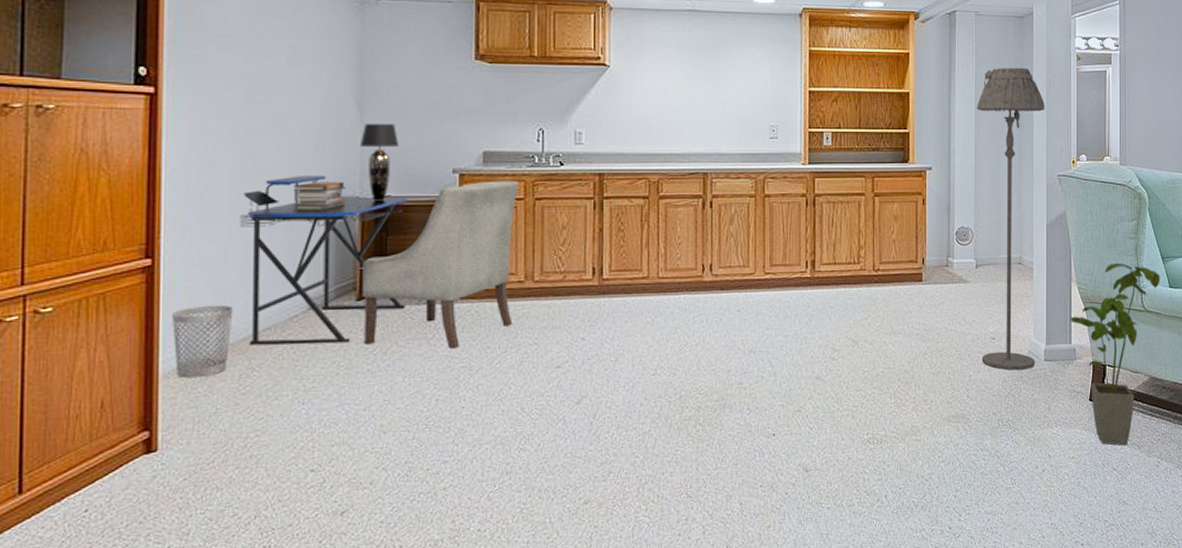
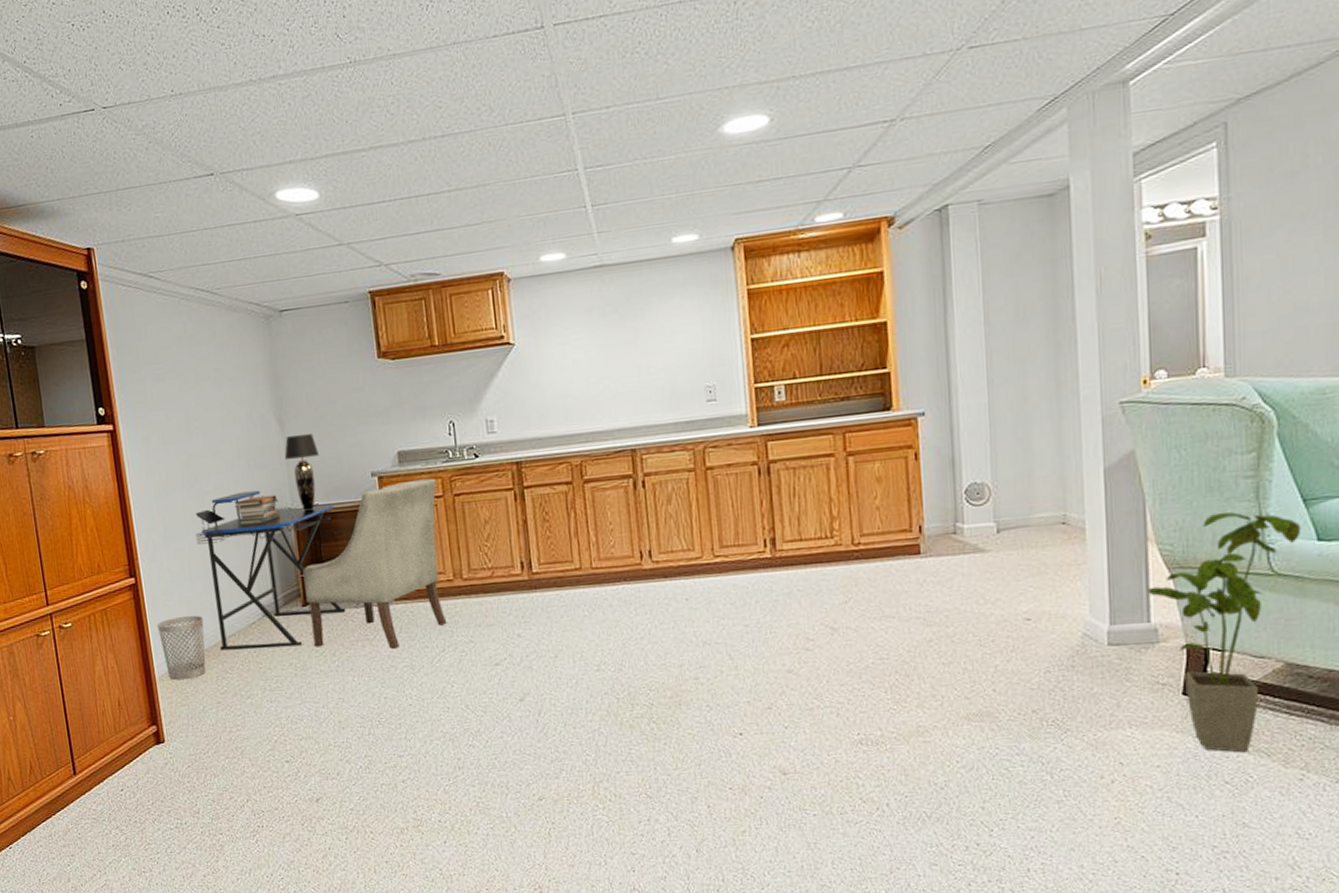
floor lamp: present [976,67,1045,370] -> none [986,263,1095,658]

